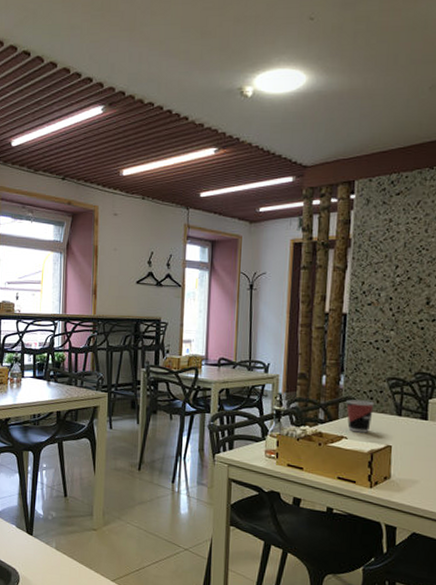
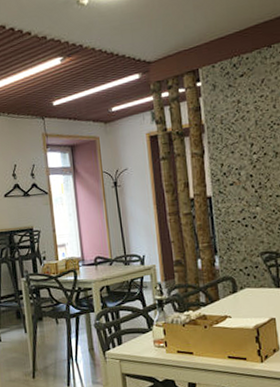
cup: present [346,399,374,433] -> none [224,277,252,310]

